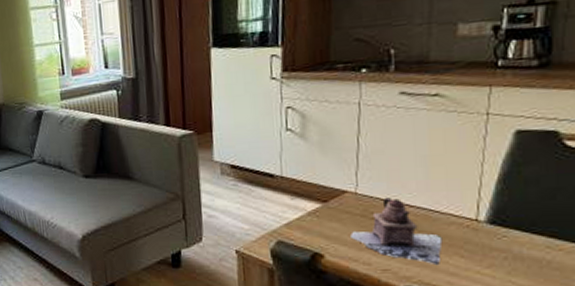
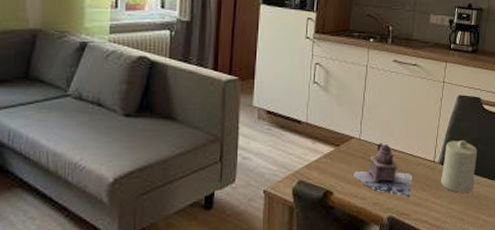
candle: none [490,191,557,262] -> present [441,140,478,193]

